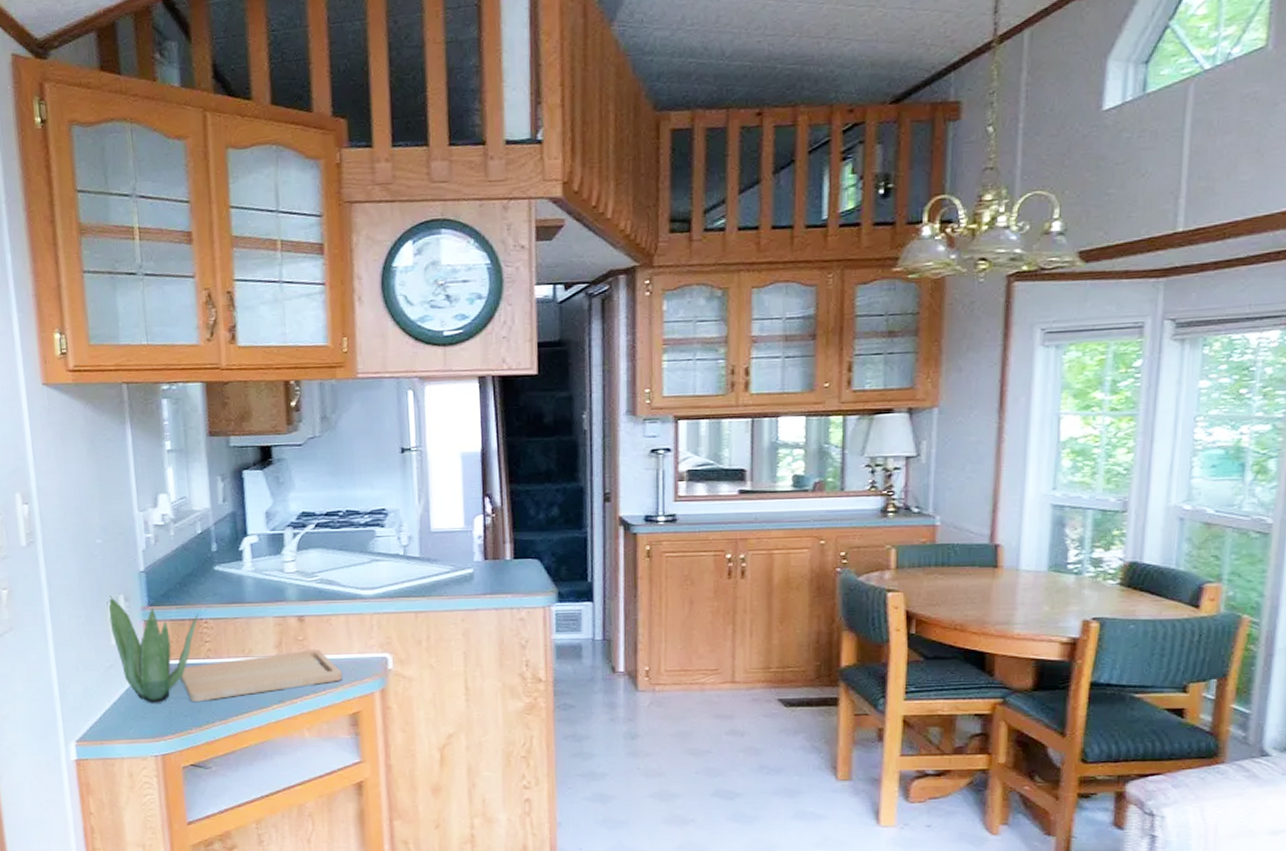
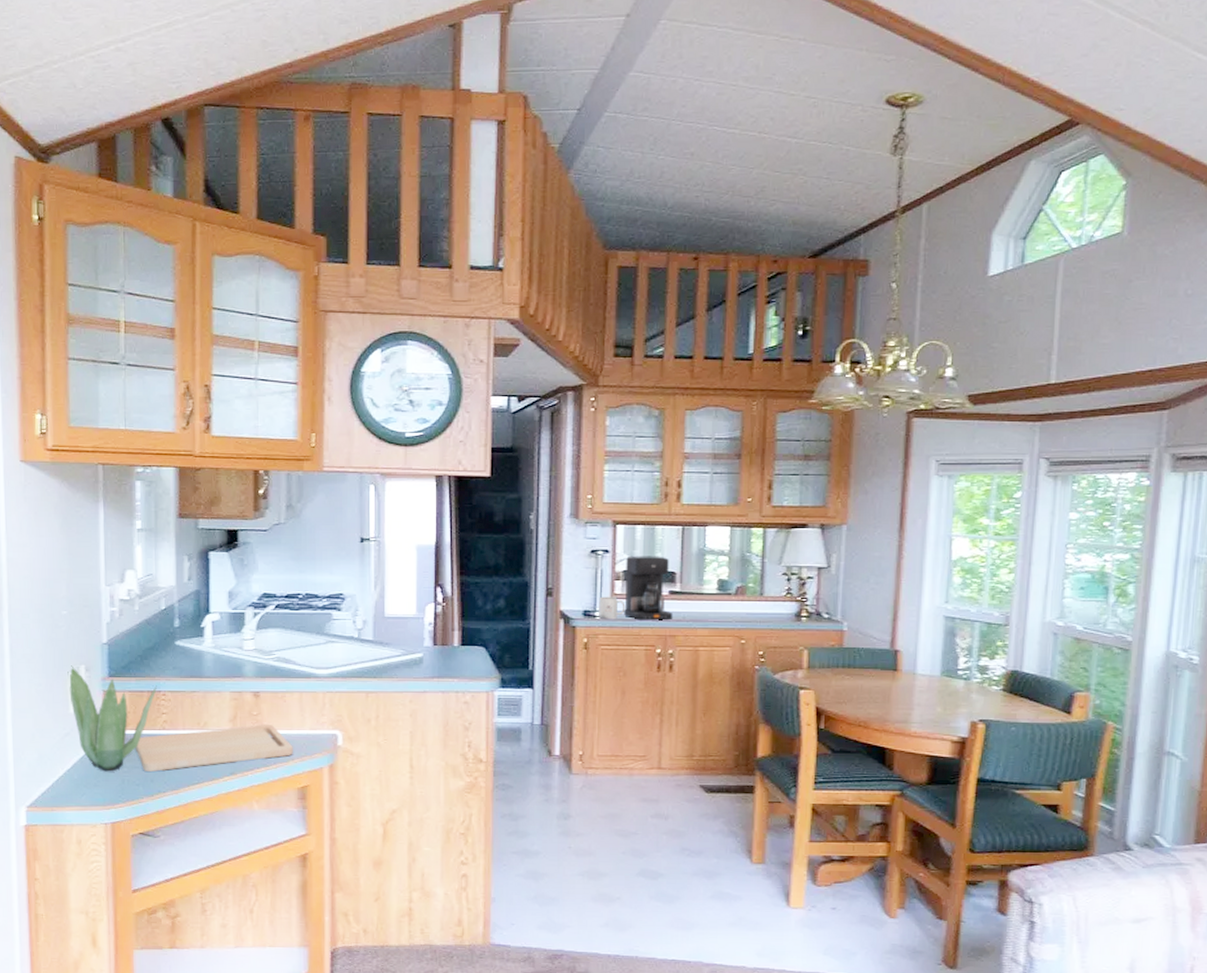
mug: none [660,499,691,525] -> present [598,596,626,620]
coffee maker: none [689,452,744,525] -> present [624,556,673,622]

